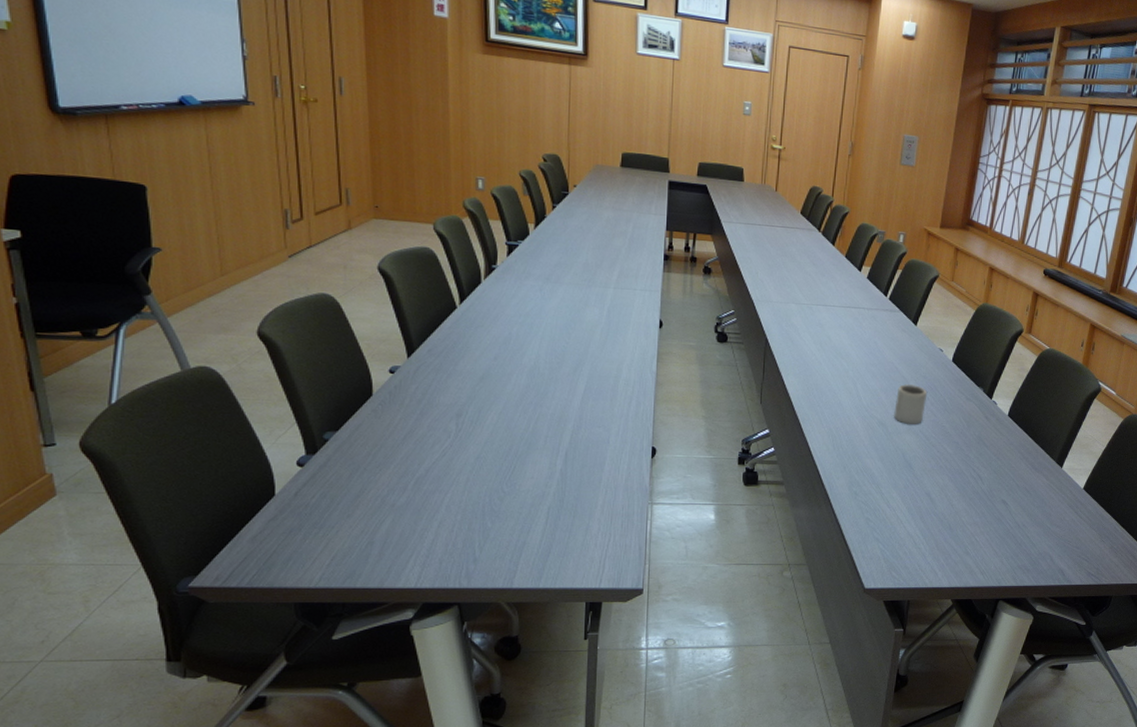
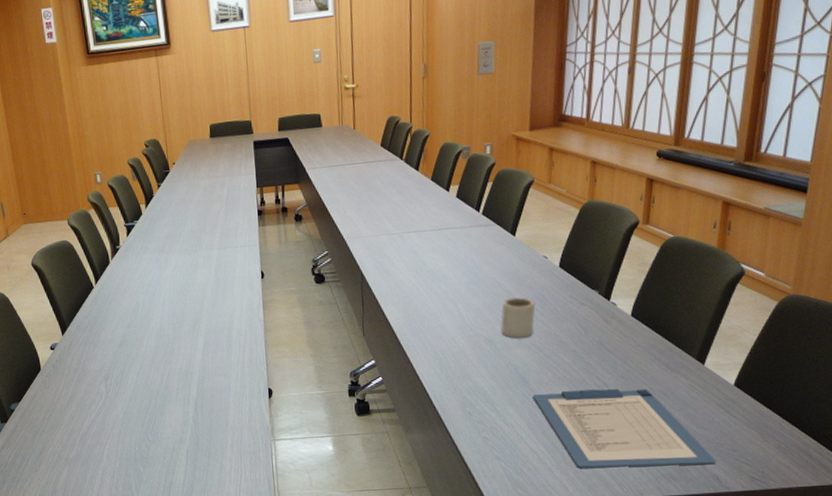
clipboard: none [915,480,1063,559] -> present [533,388,716,468]

